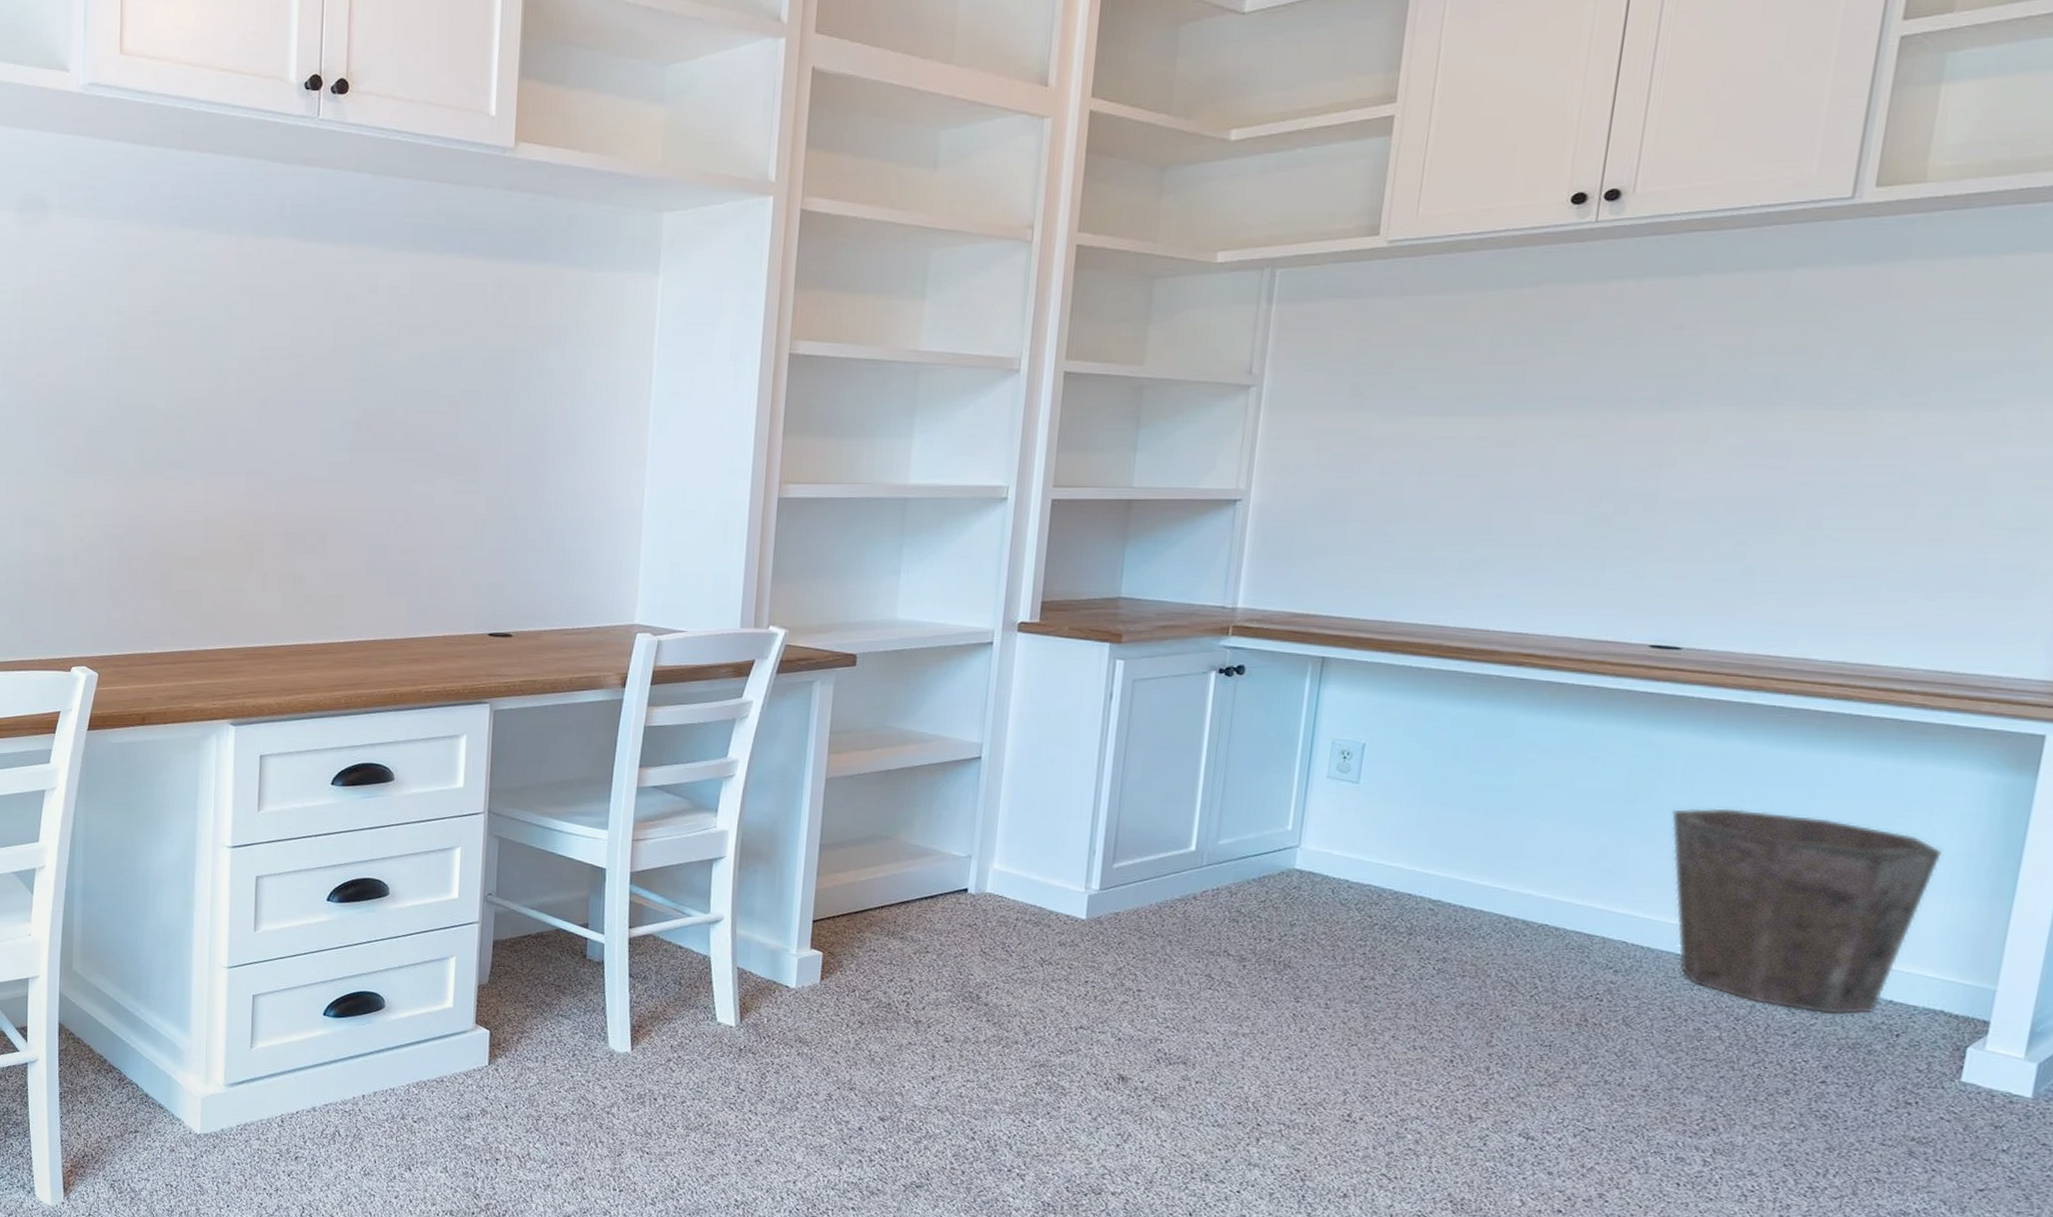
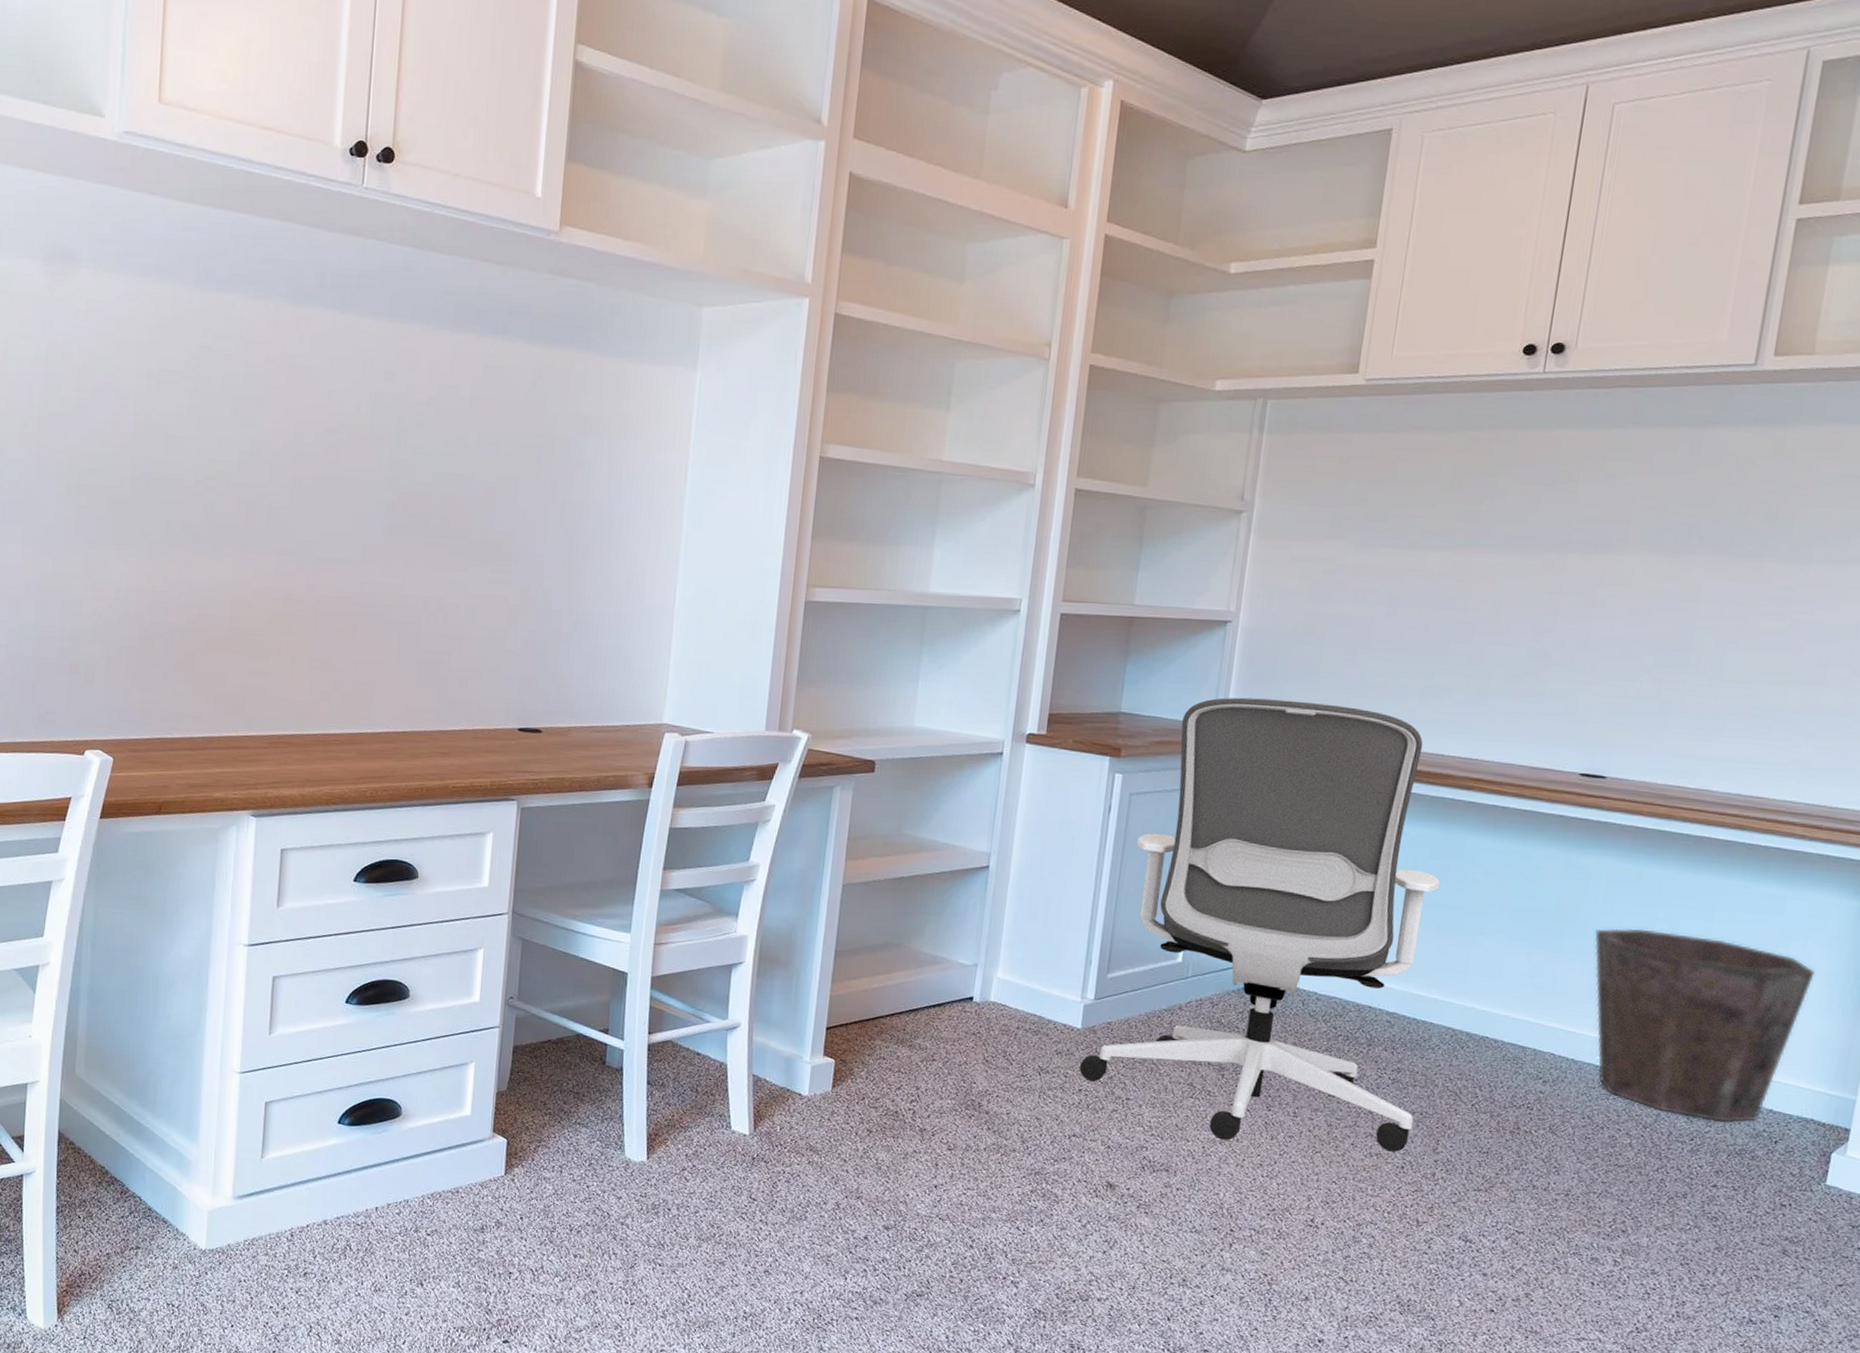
office chair: none [1084,577,1488,1045] -> present [1079,697,1441,1152]

